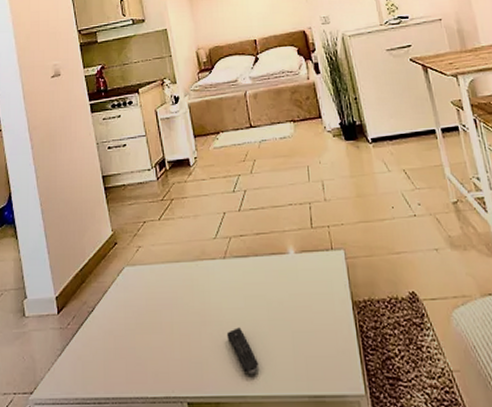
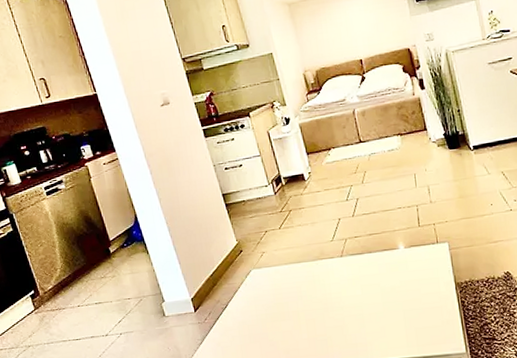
remote control: present [226,327,259,375] -> none [347,310,376,346]

